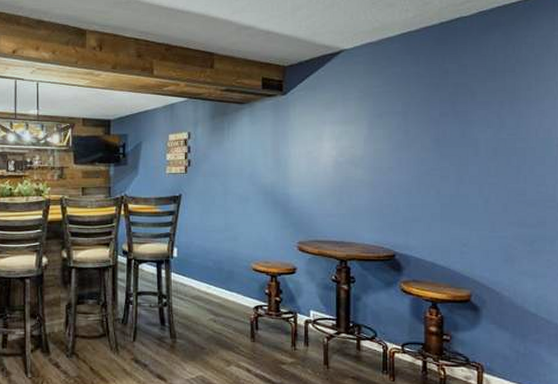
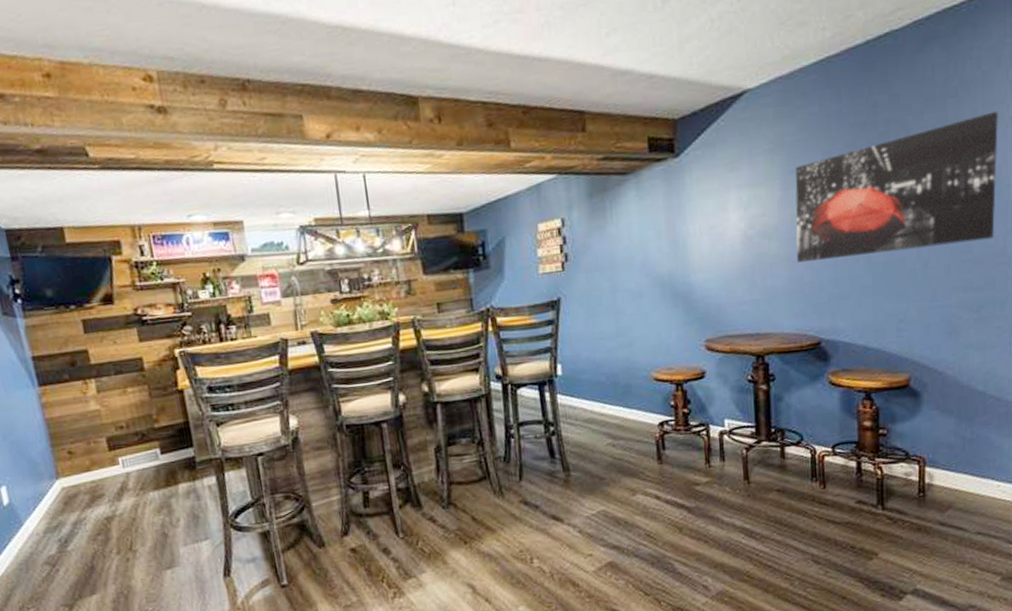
wall art: none [377,86,548,188] -> present [795,111,998,262]

